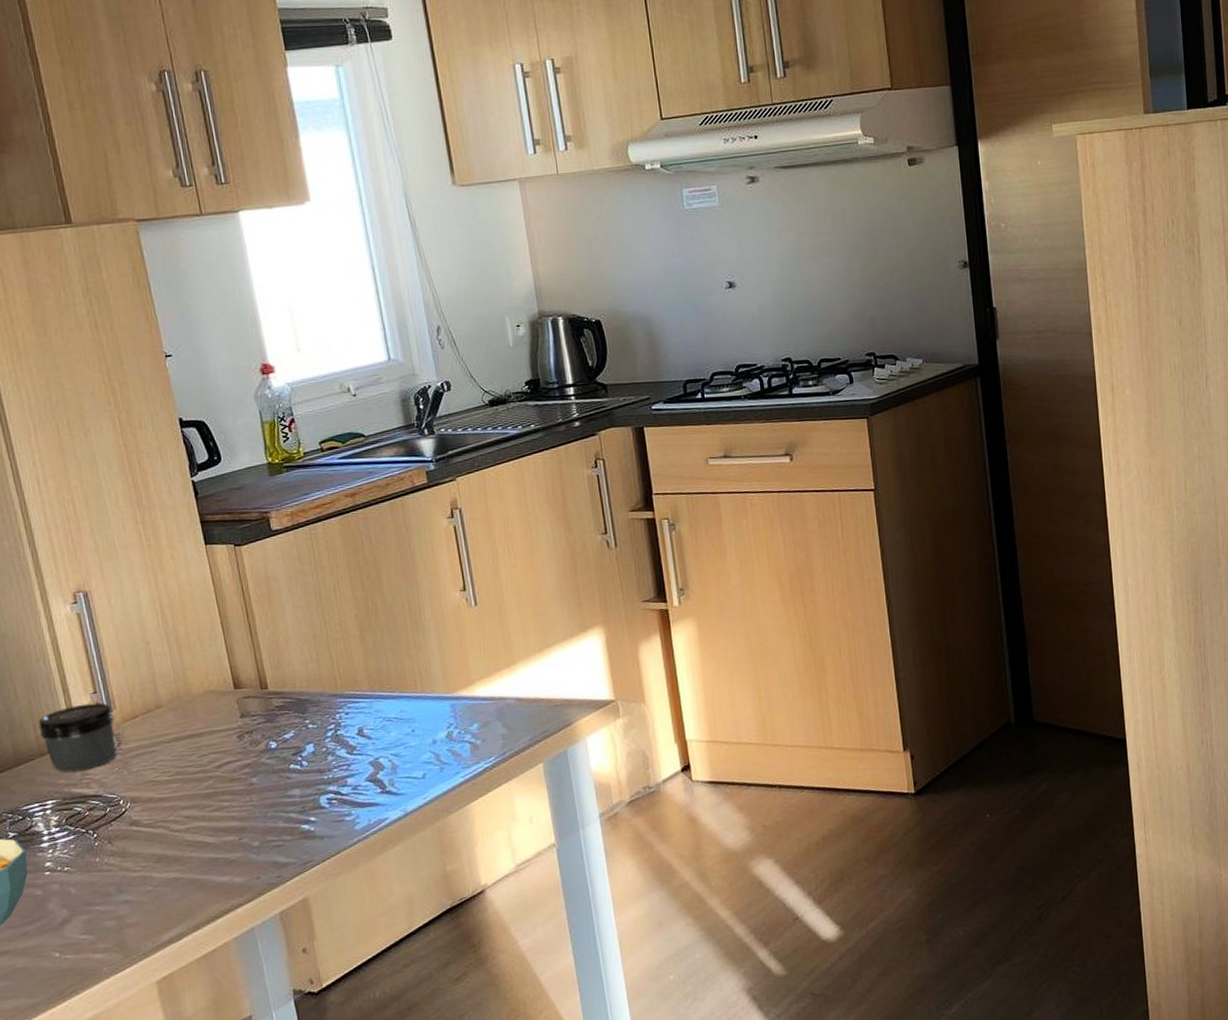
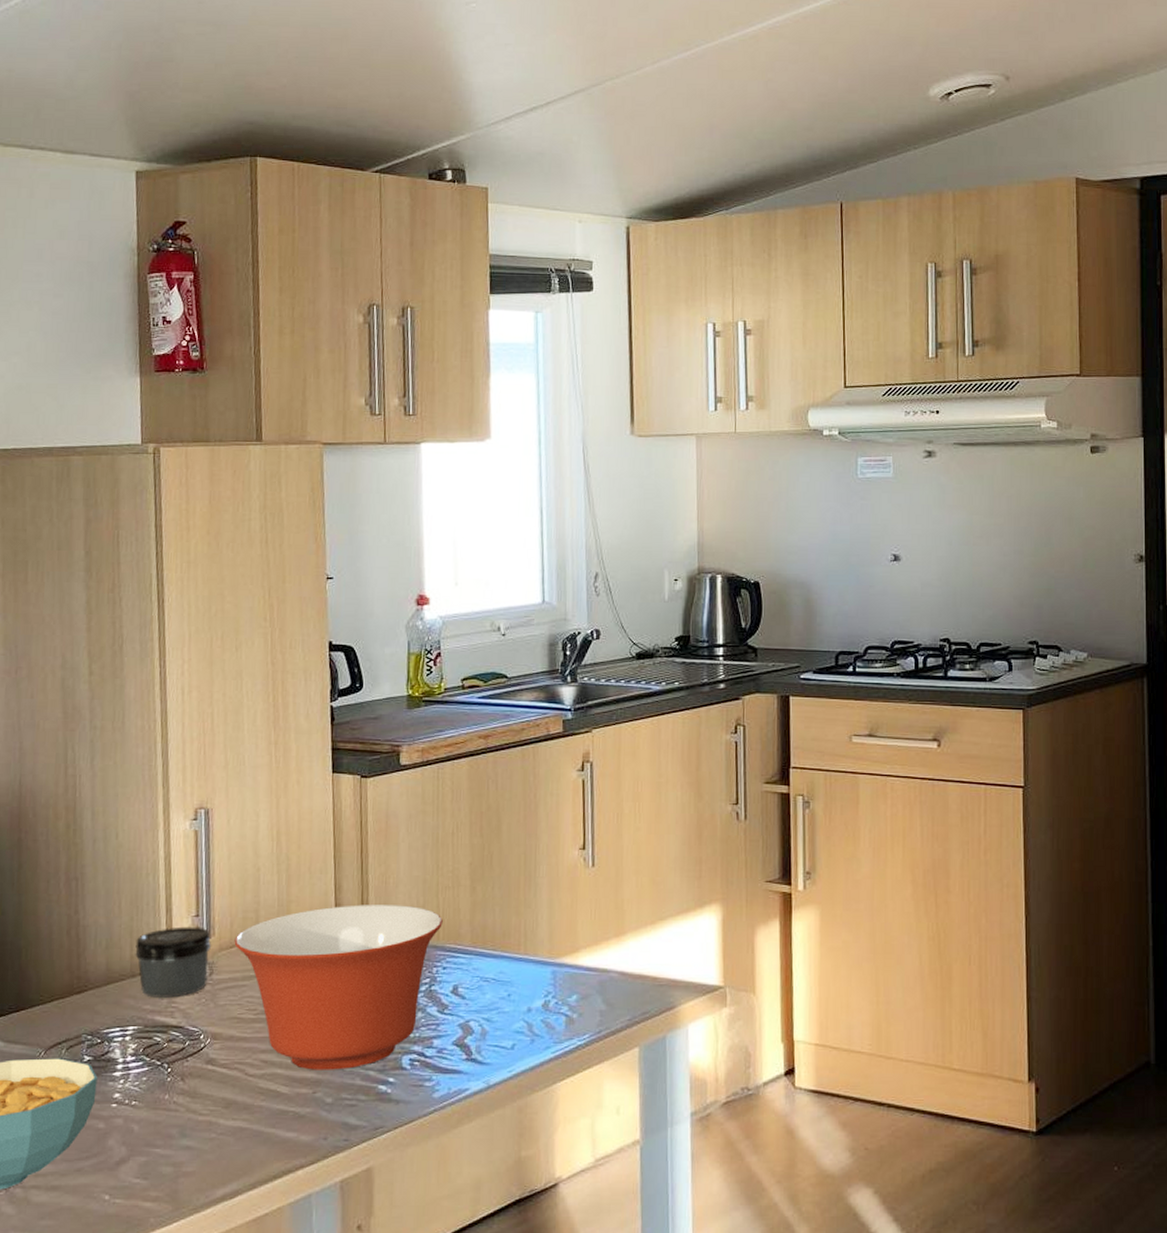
mixing bowl: none [136,660,339,820] -> present [234,905,443,1070]

